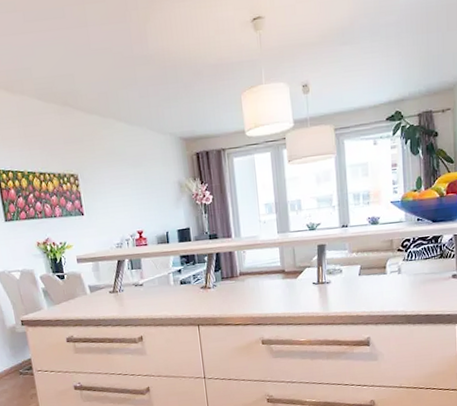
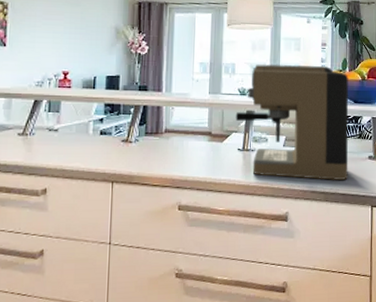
coffee maker: none [307,188,431,306] -> present [235,64,349,180]

